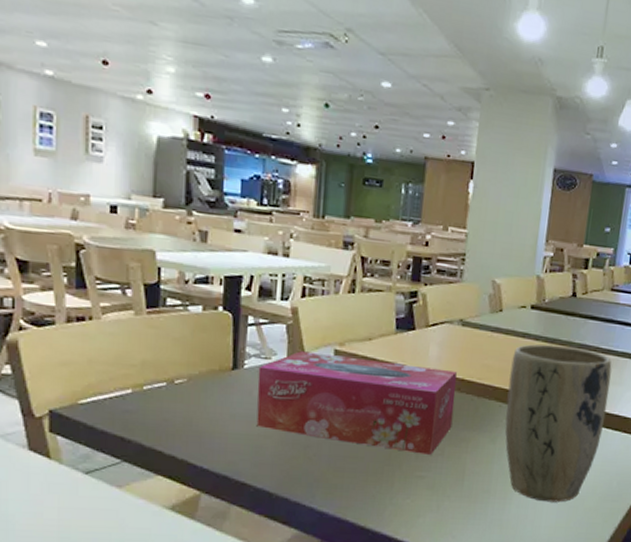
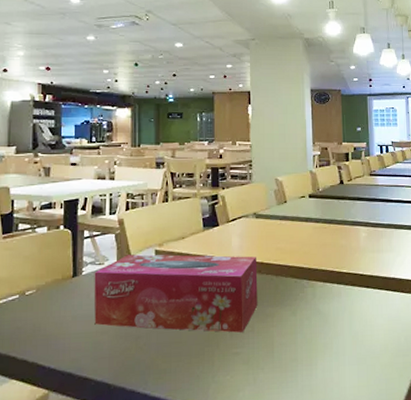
plant pot: present [505,344,612,503] -> none [300,224,384,364]

